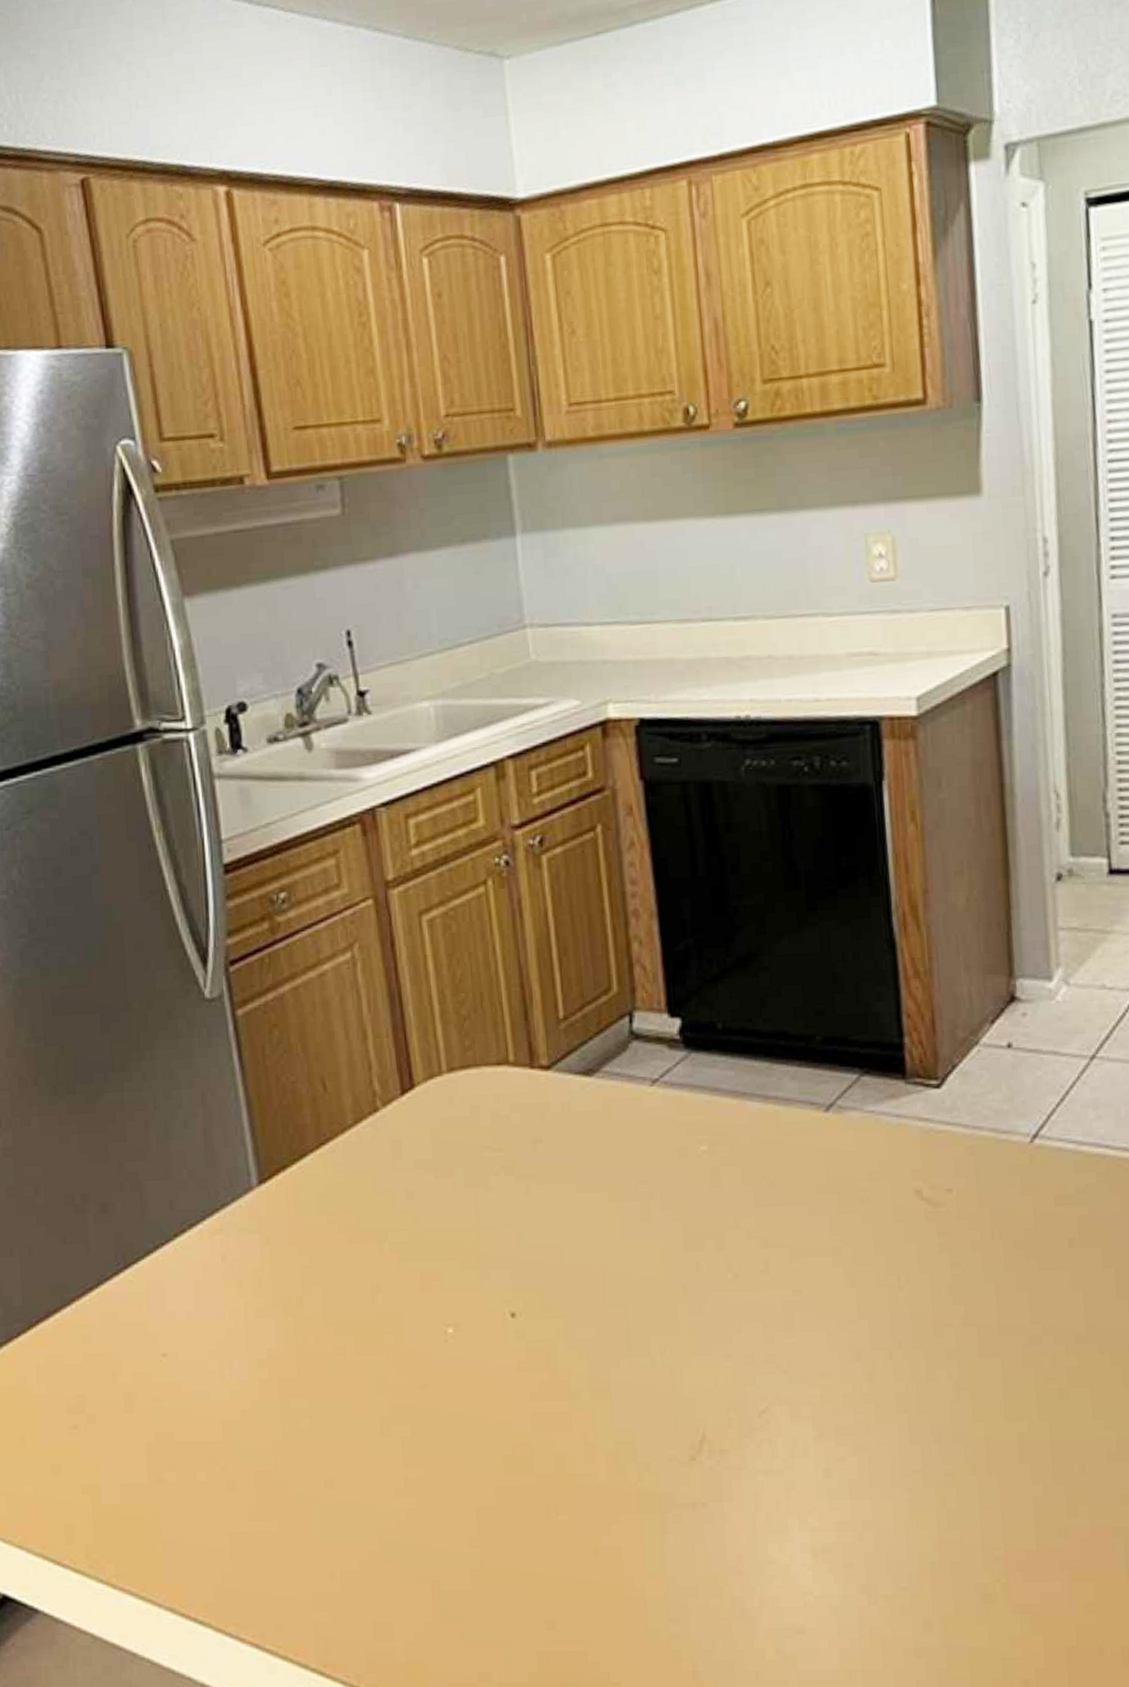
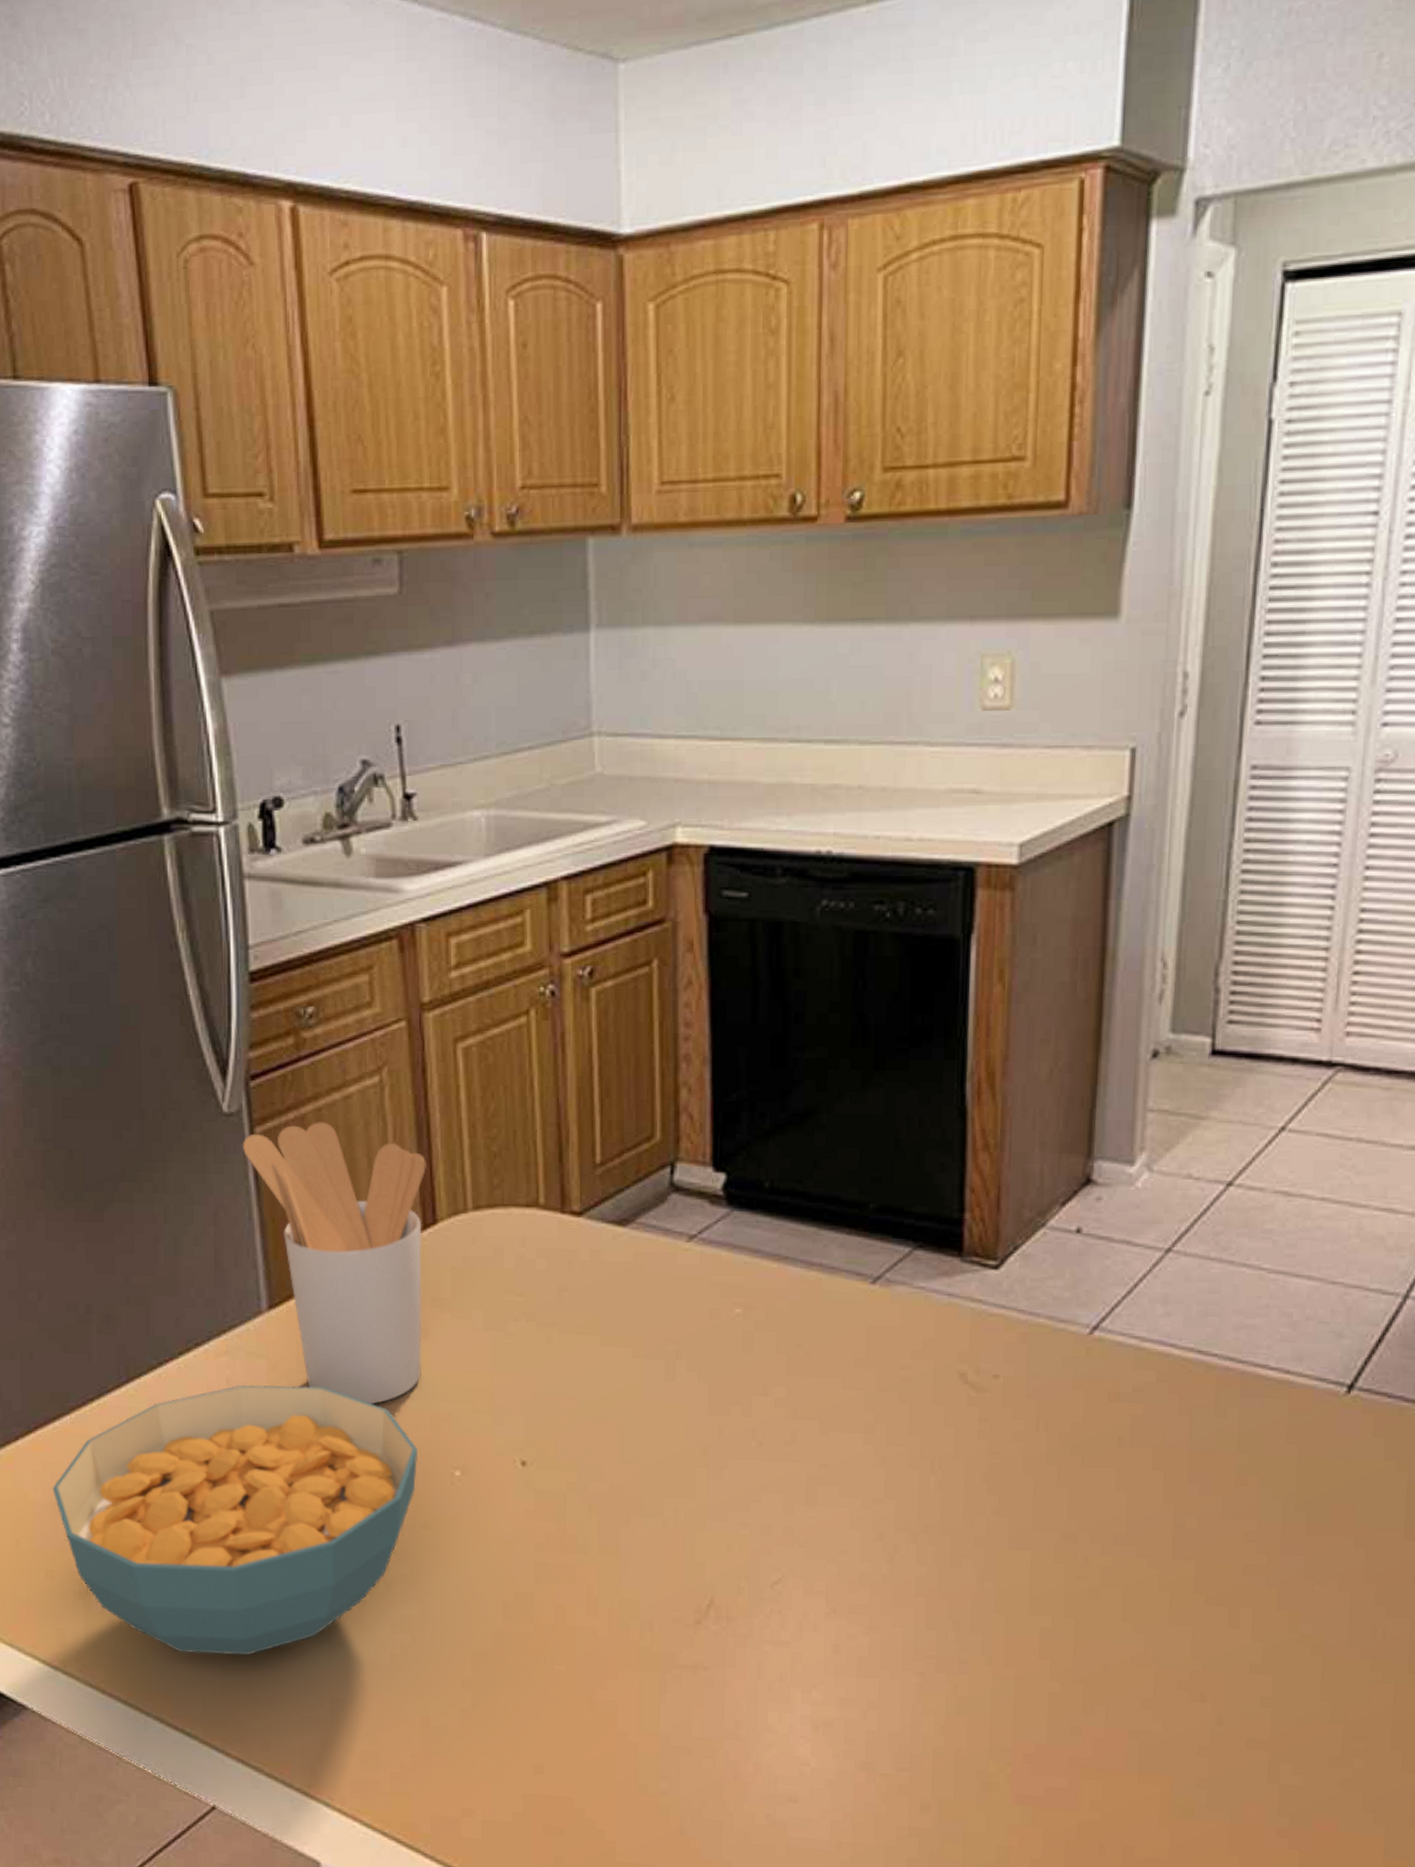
cereal bowl: none [55,1256,411,1539] -> present [52,1384,417,1656]
utensil holder: none [225,1000,409,1270] -> present [242,1122,426,1405]

